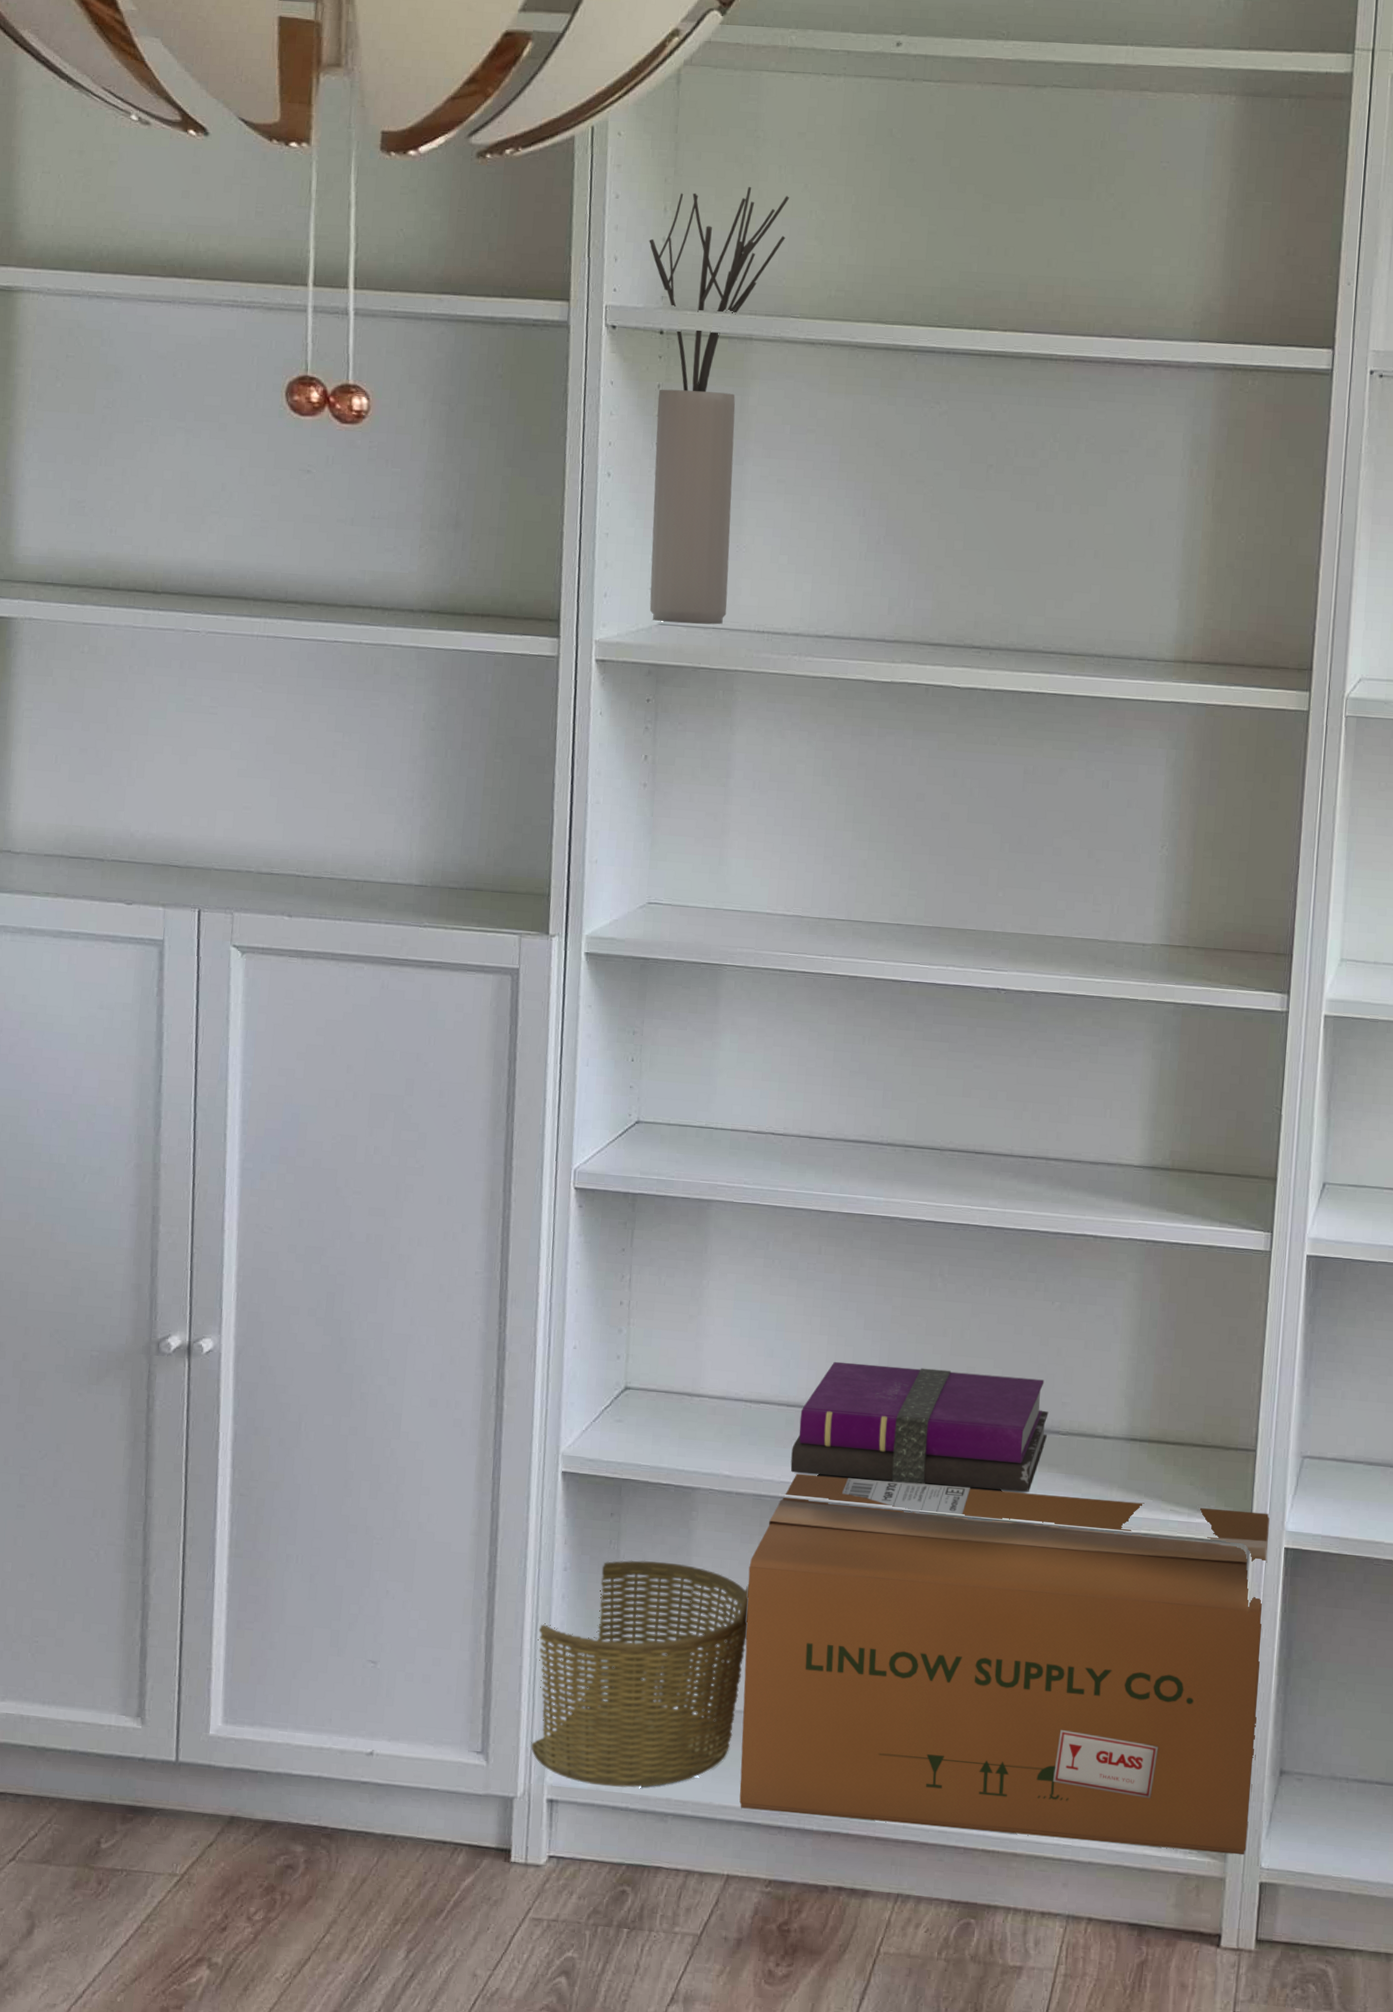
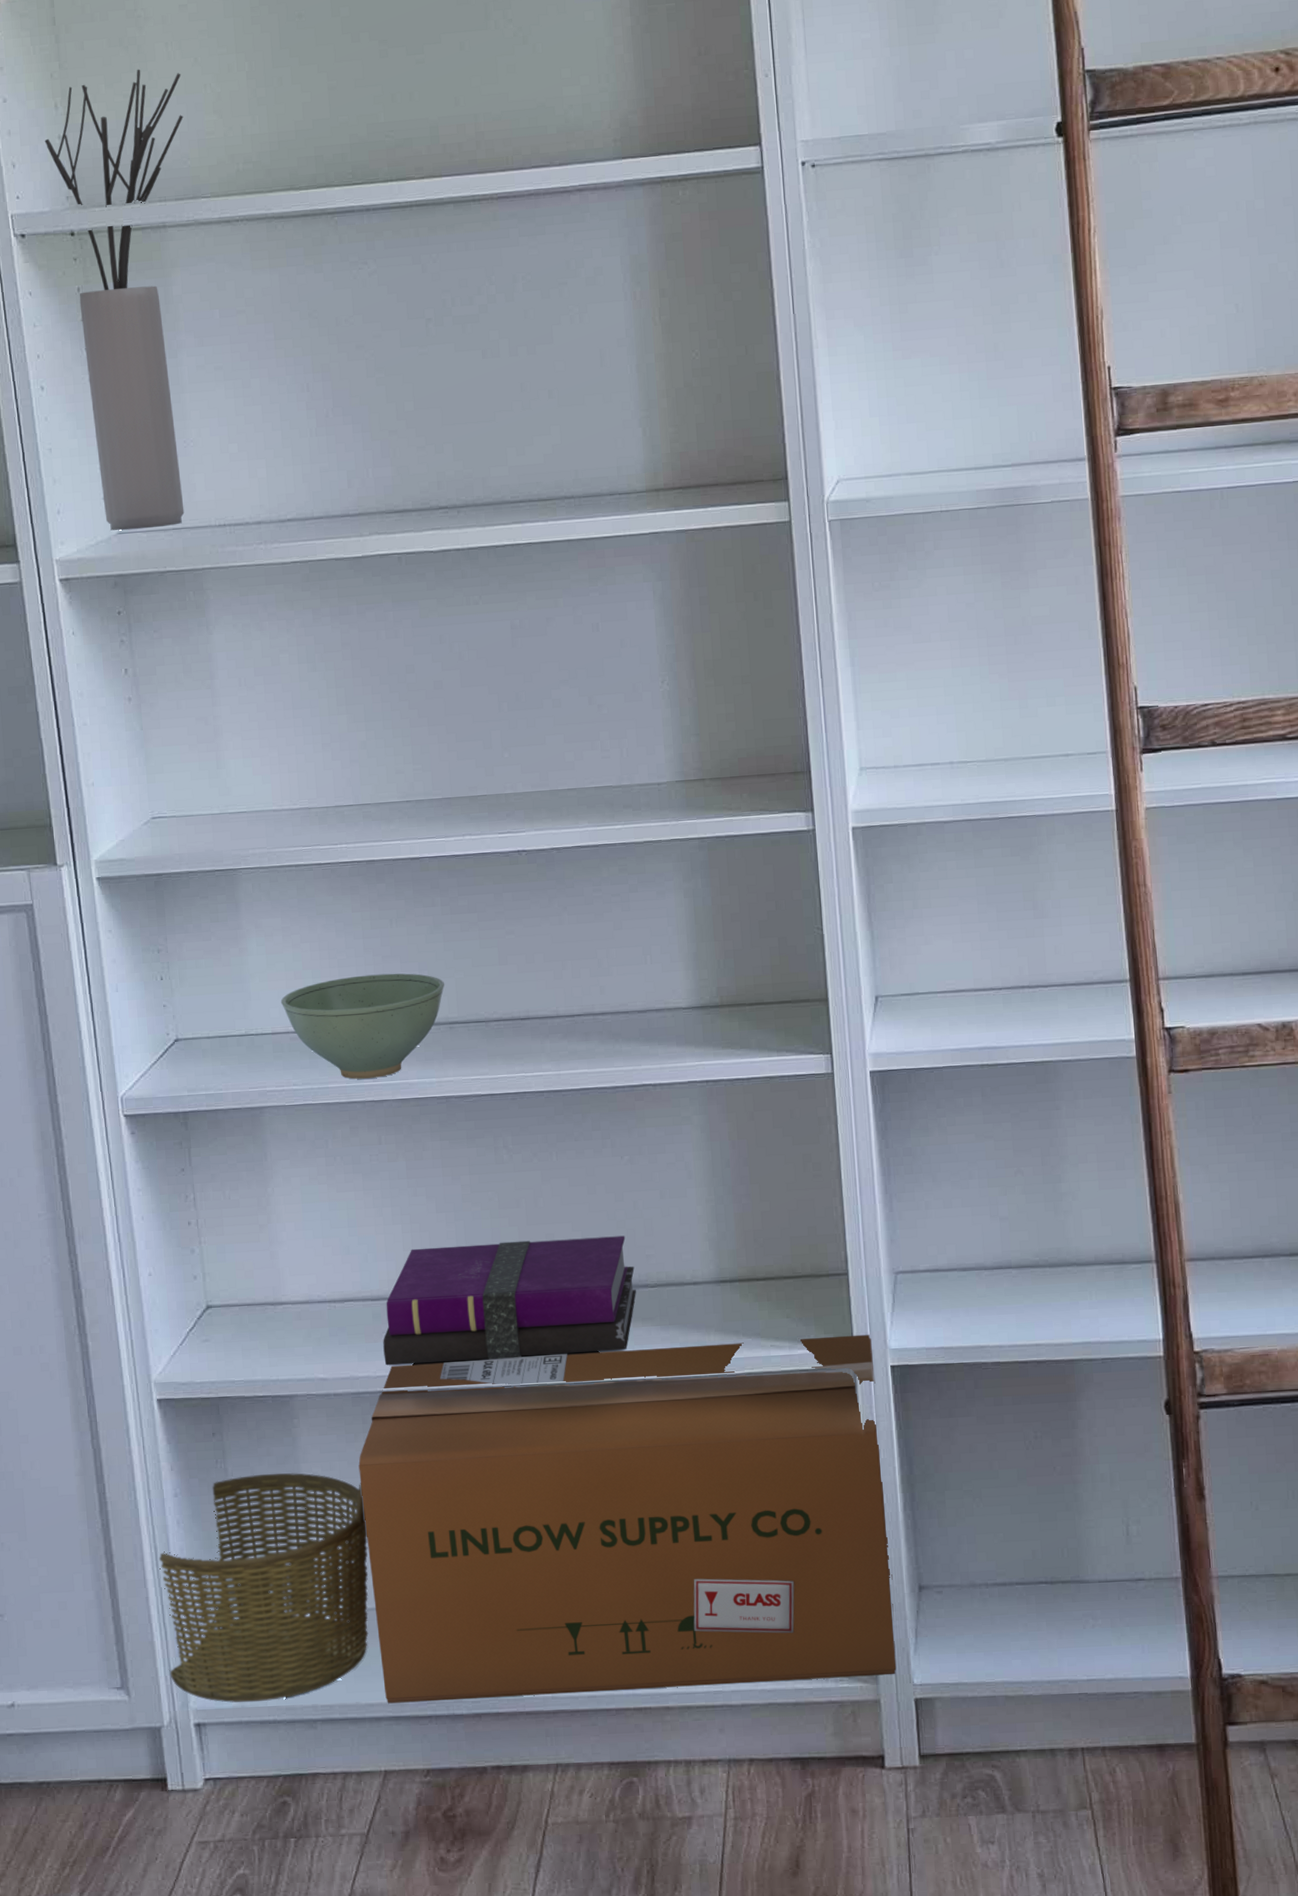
bowl: none [744,1086,907,1189] -> present [280,973,445,1079]

